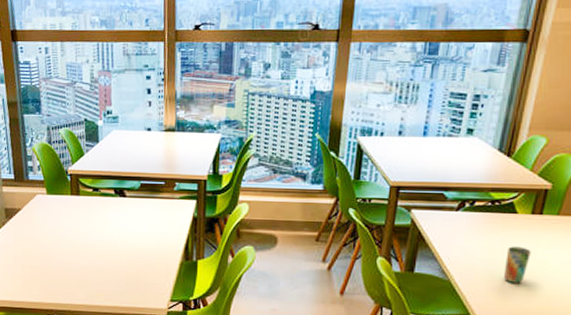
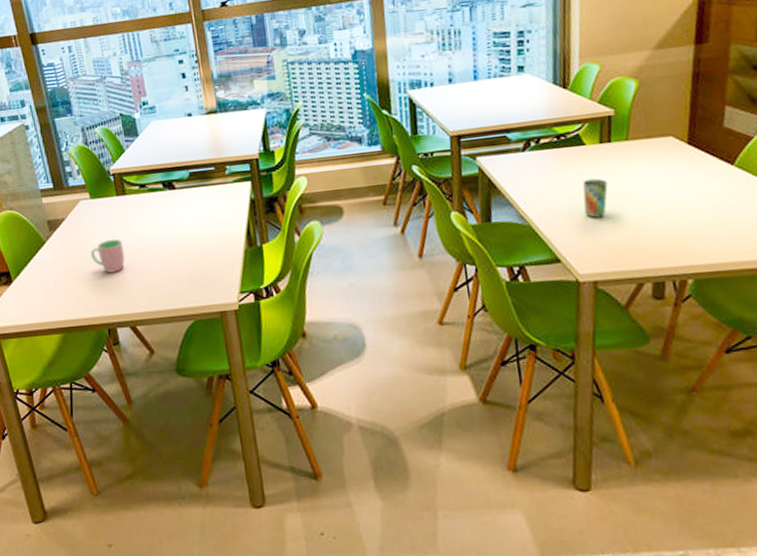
cup: none [40,234,72,265] -> present [90,239,126,273]

